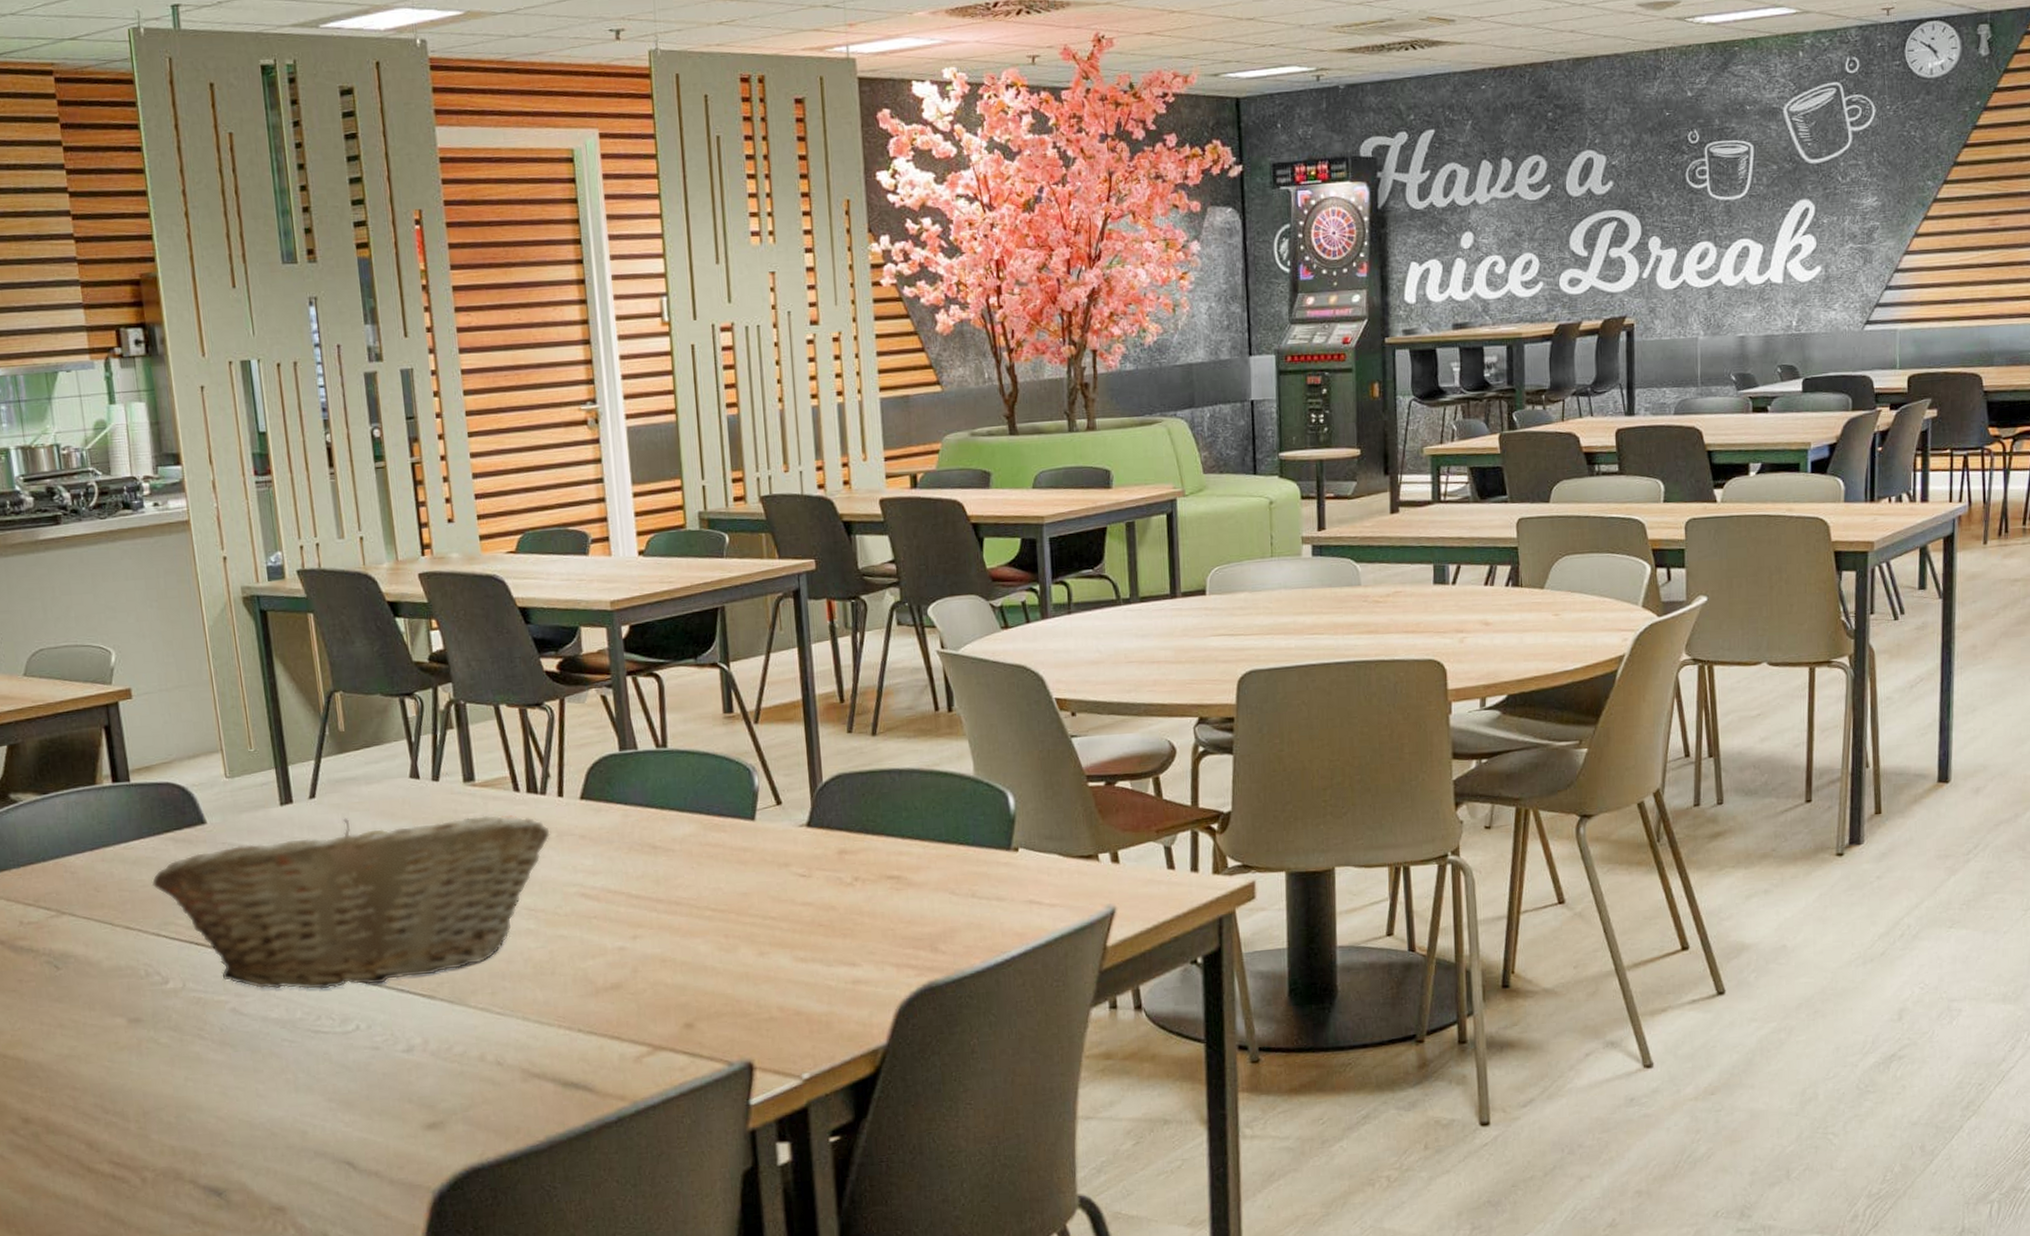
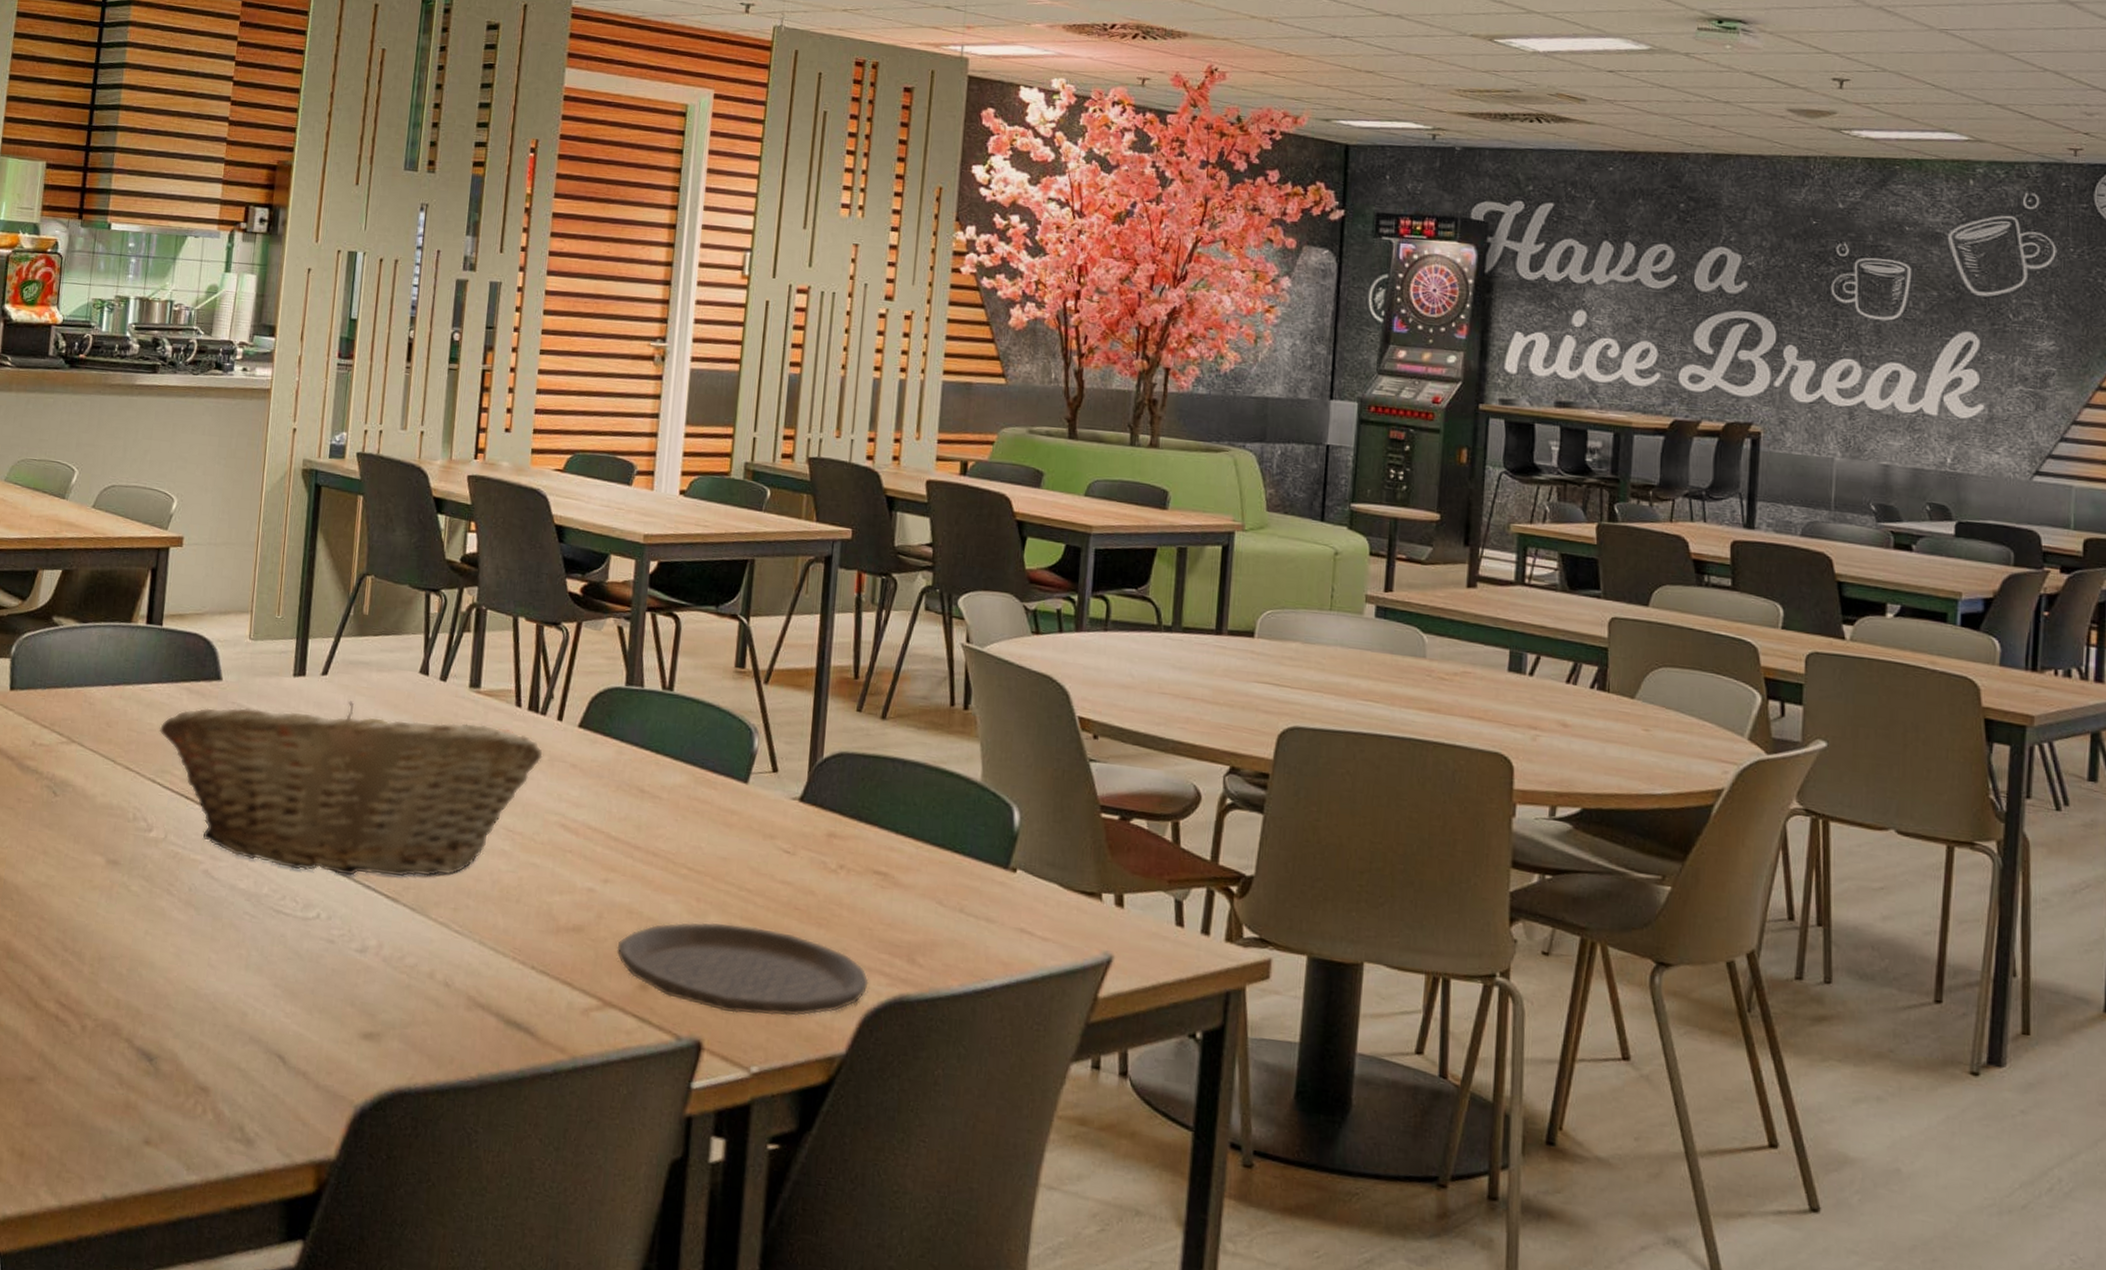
plate: none [657,949,899,1032] -> present [616,922,869,1016]

